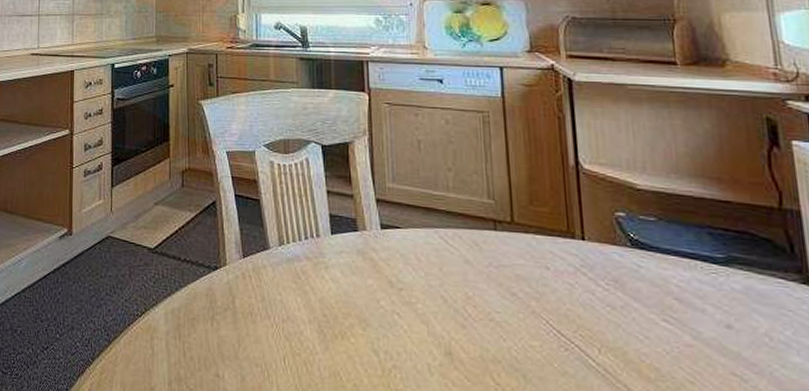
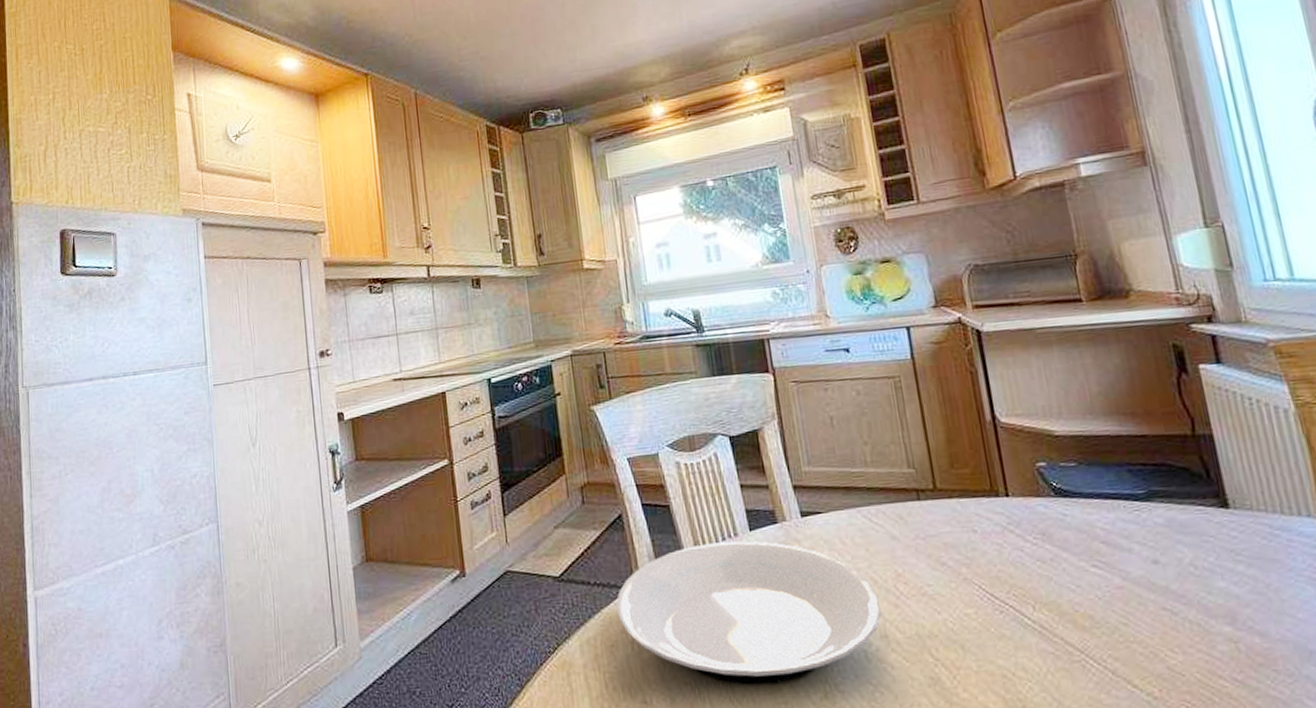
plate: none [201,239,449,380] -> present [616,541,882,685]

